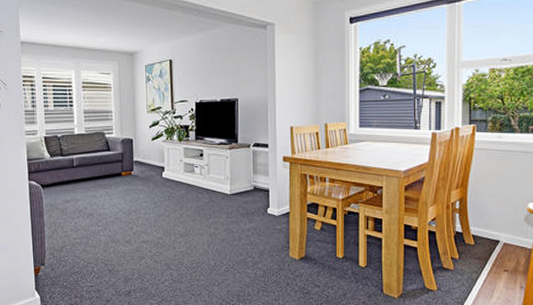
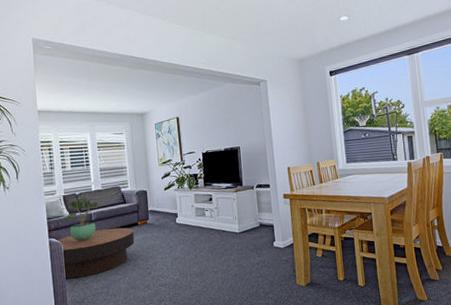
coffee table: none [38,176,117,225] -> present [58,227,135,279]
potted plant: none [46,141,80,187] -> present [65,197,98,241]

